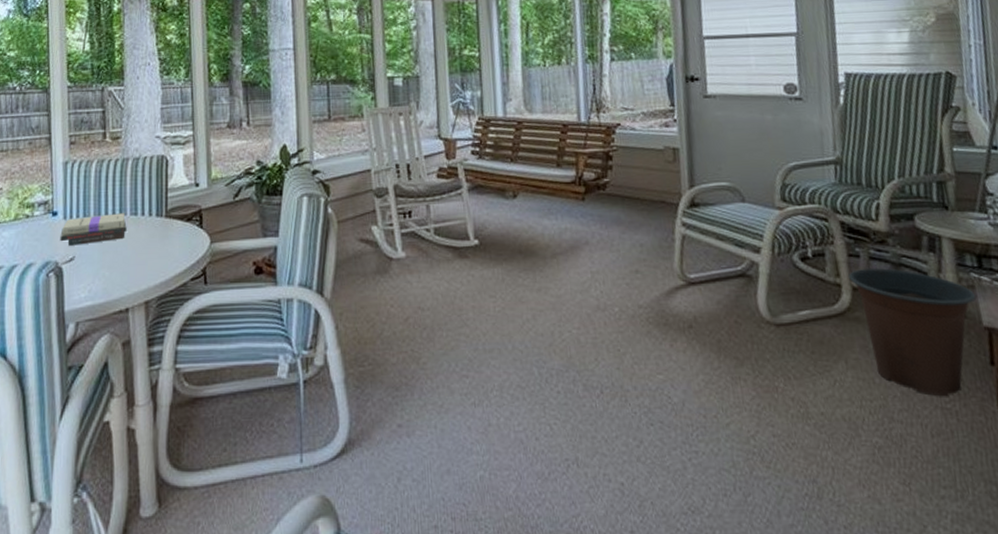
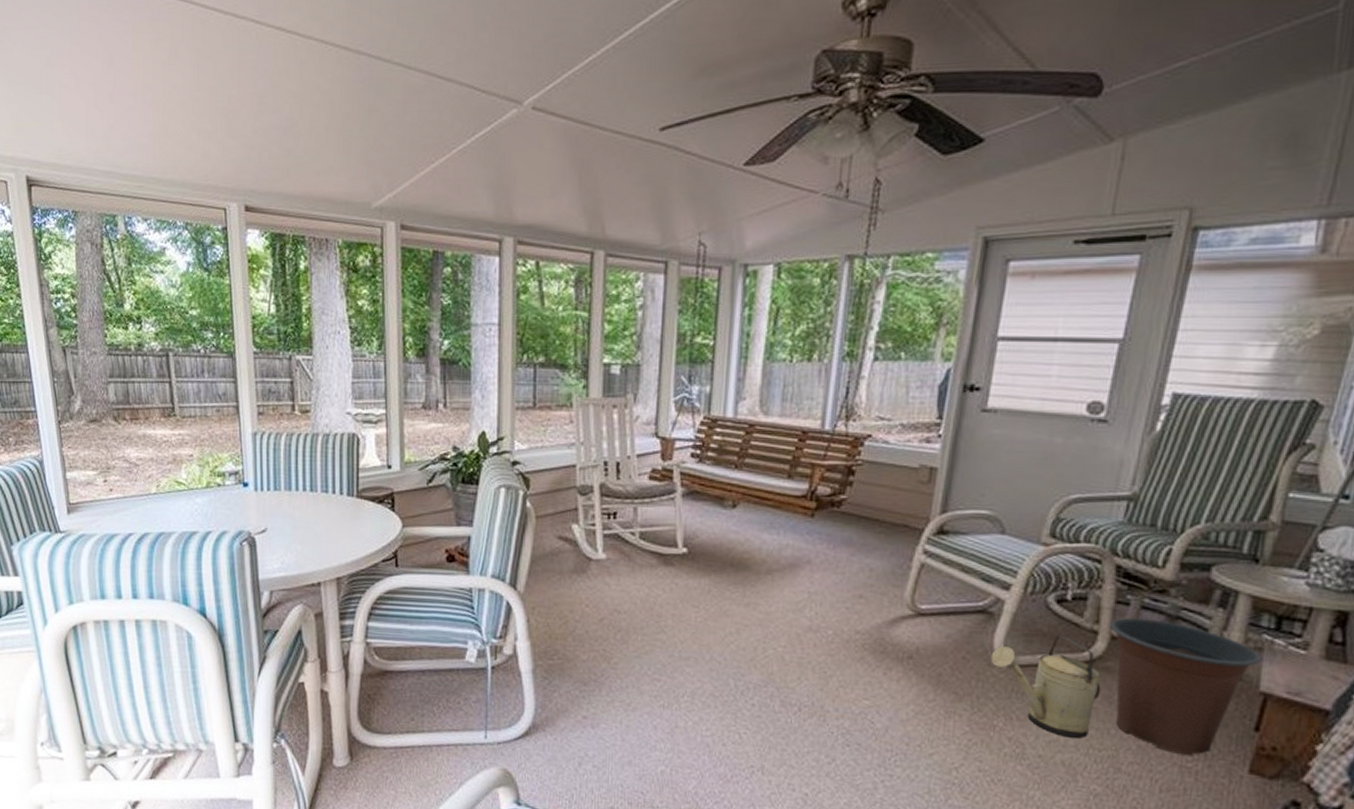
books: present [60,213,127,246] -> none [252,489,318,518]
watering can: none [758,291,858,392] -> present [990,635,1101,739]

